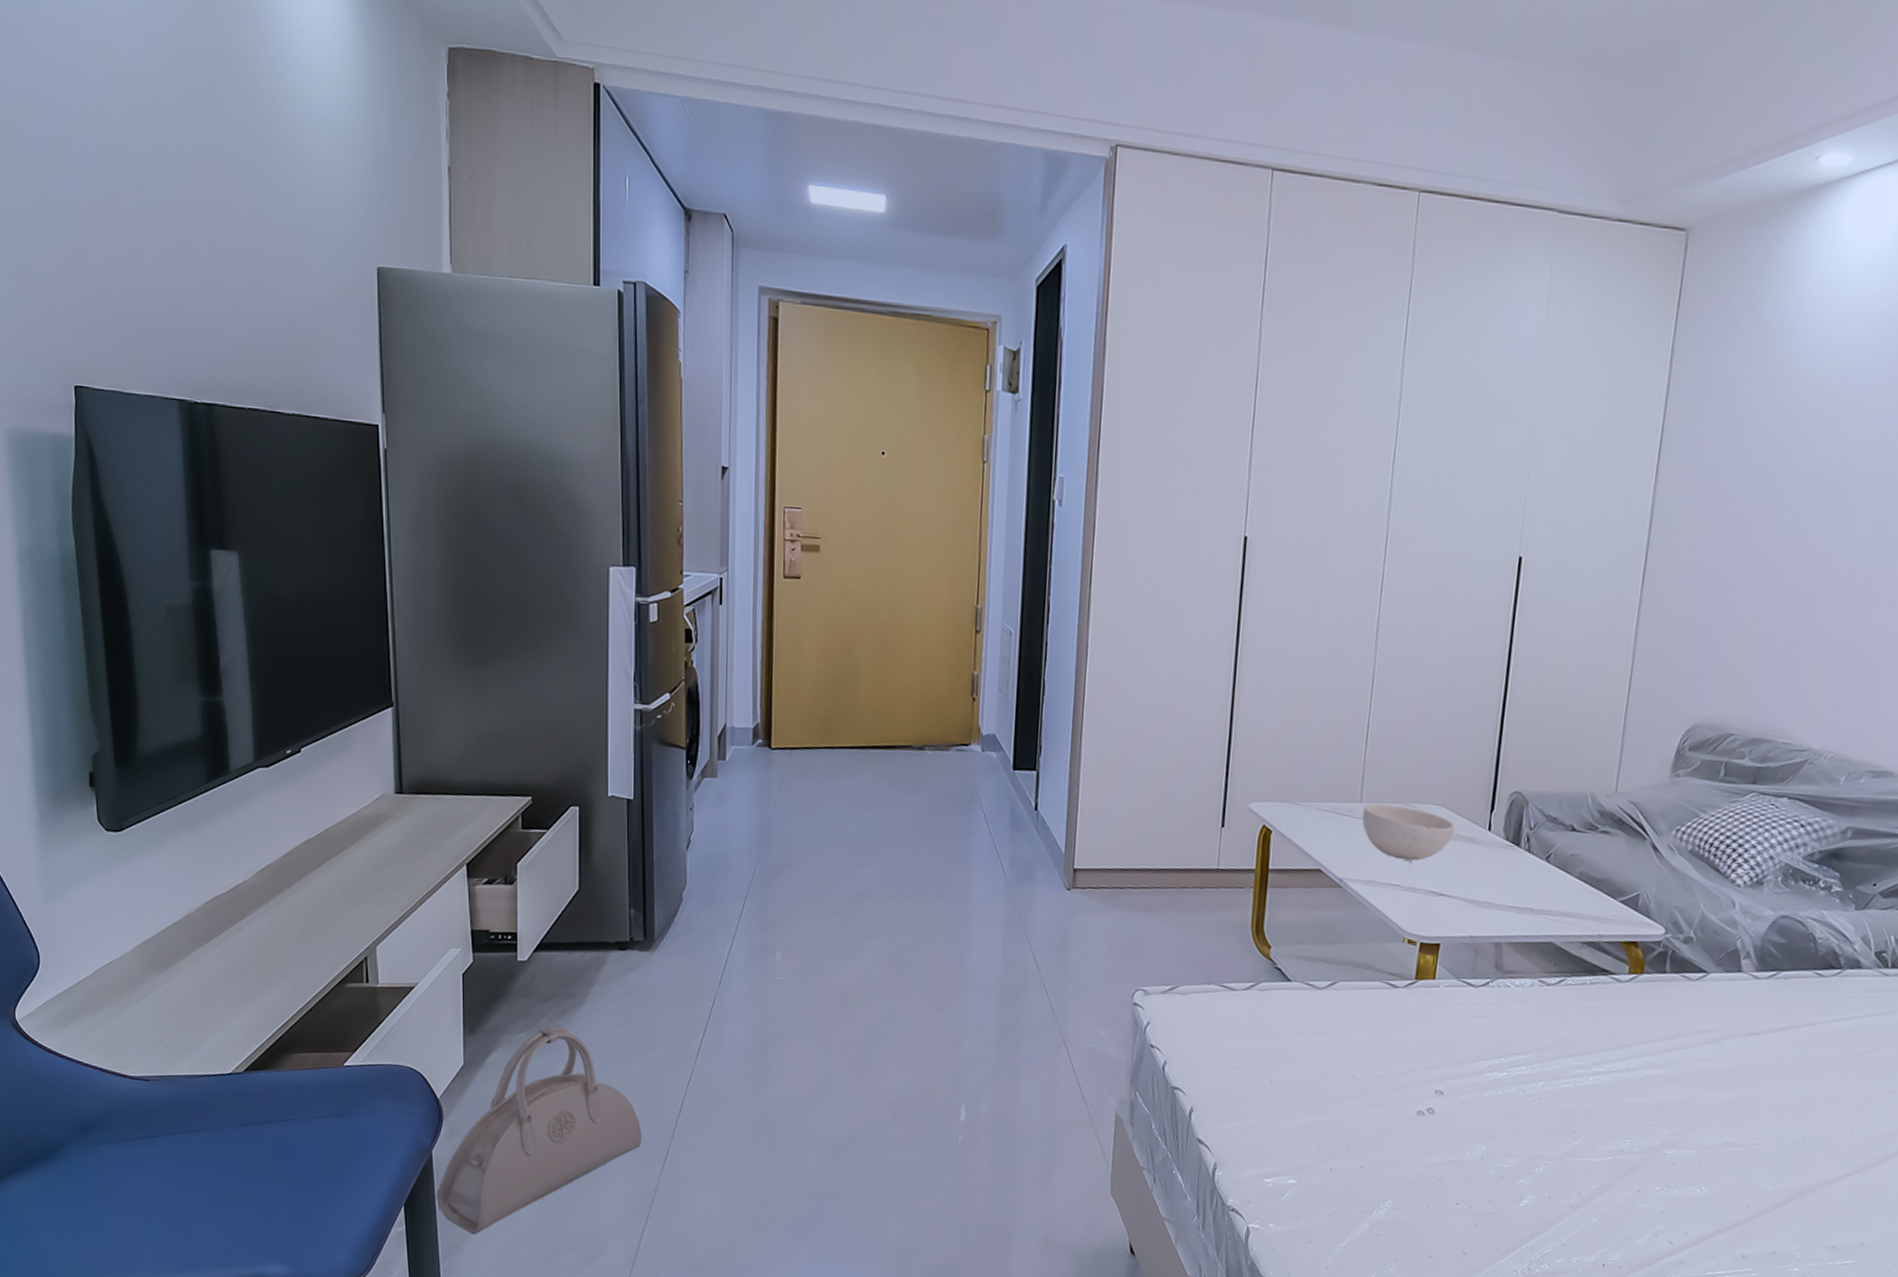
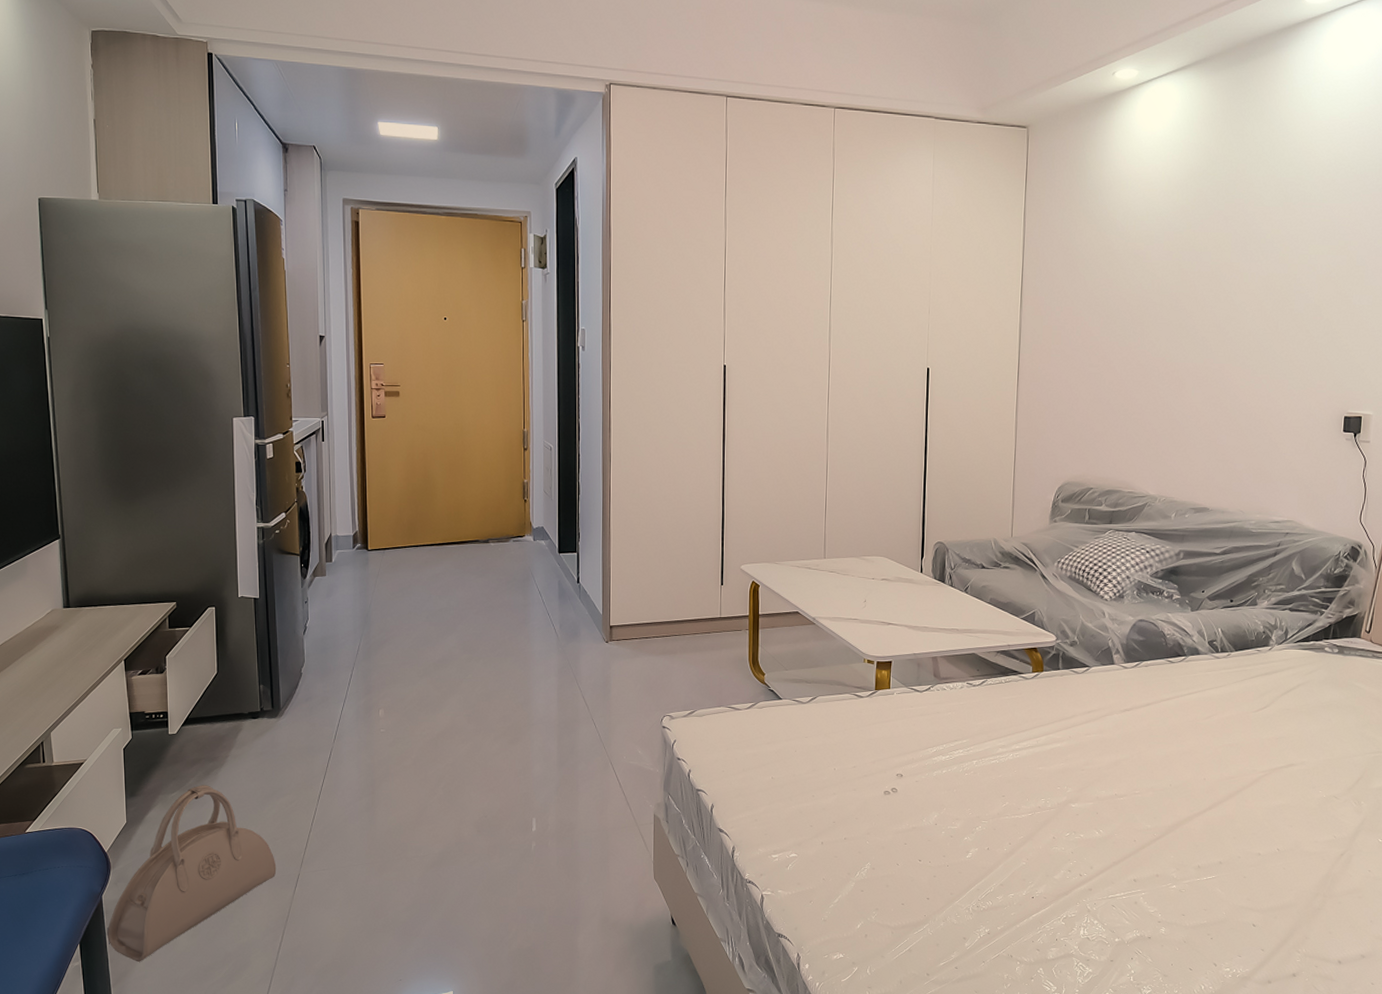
bowl: present [1362,804,1456,861] -> none [826,558,896,600]

